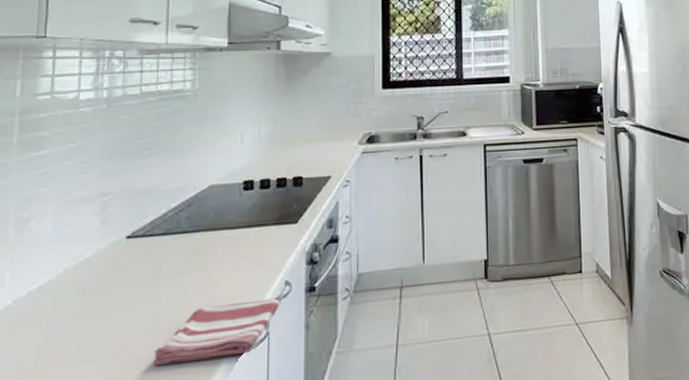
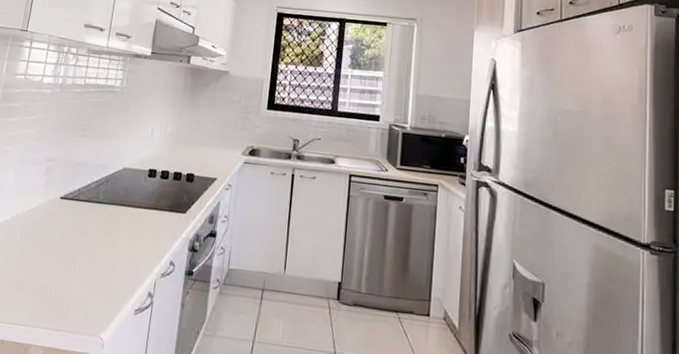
dish towel: present [152,298,281,367] -> none [65,266,165,315]

